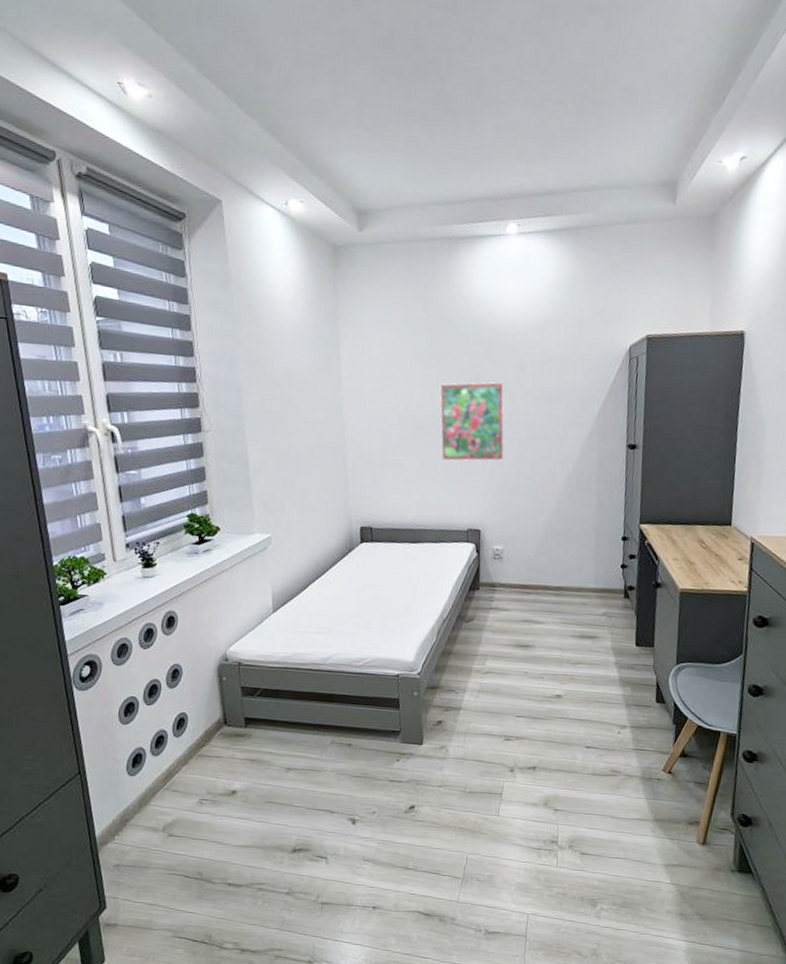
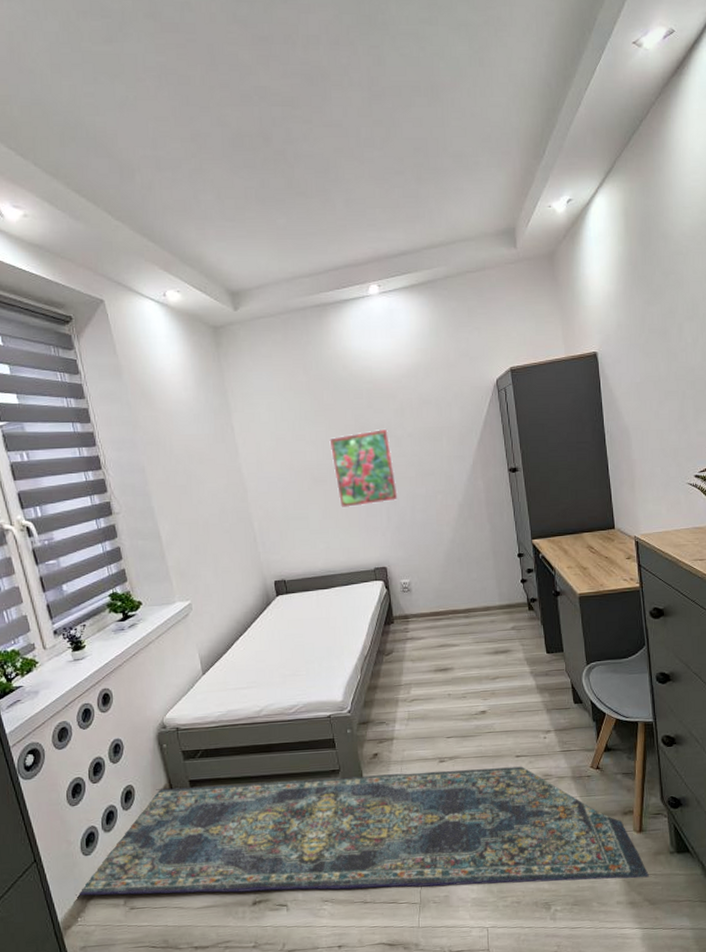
rug: none [116,721,705,892] -> present [76,766,649,896]

